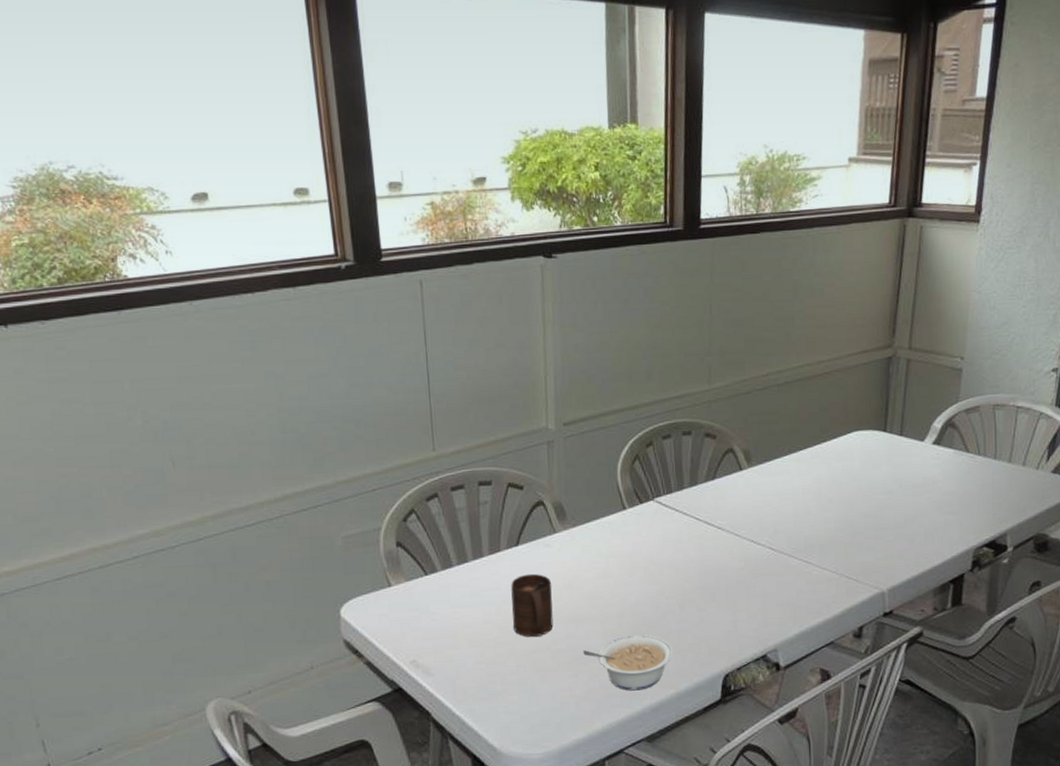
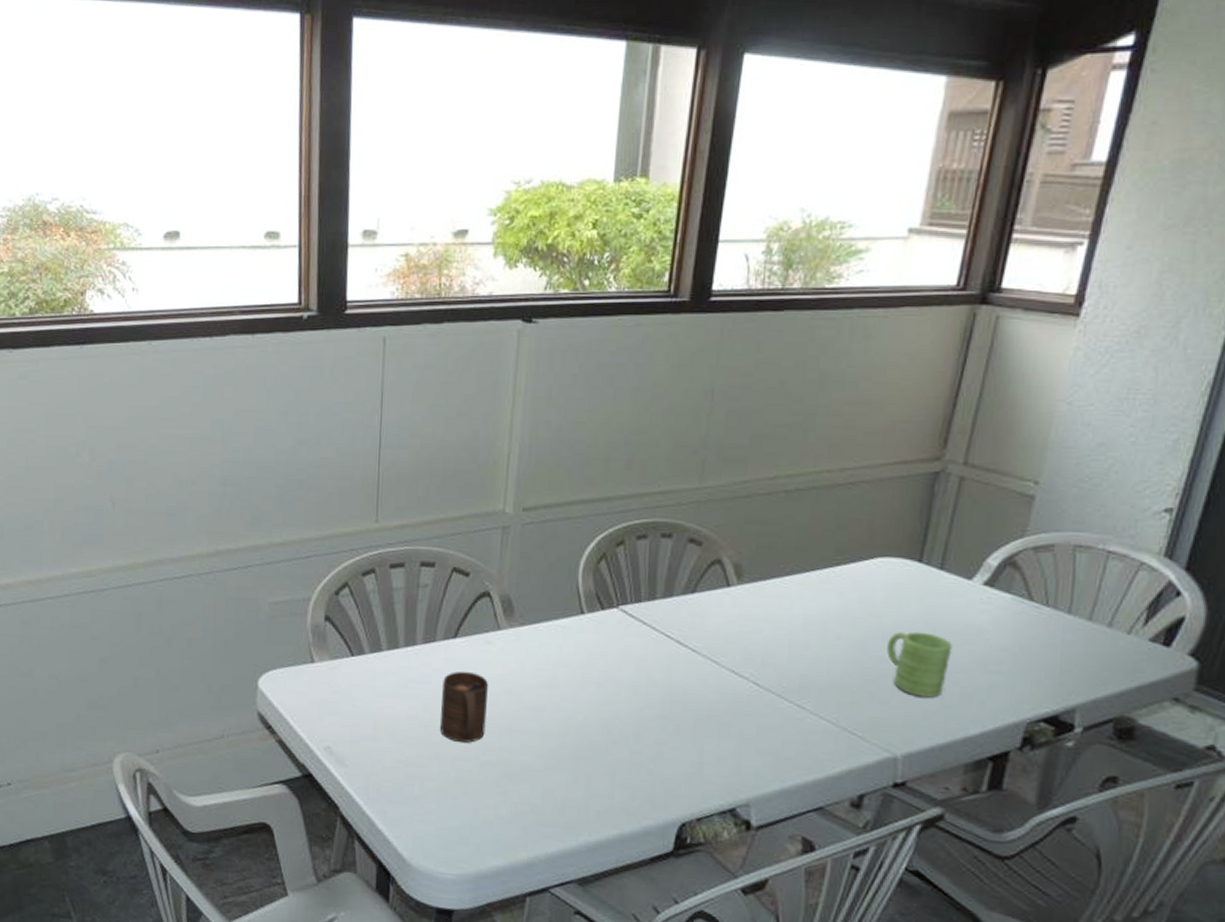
legume: present [582,634,673,691] -> none [514,758,621,824]
mug: none [868,488,915,541] -> present [887,631,952,698]

